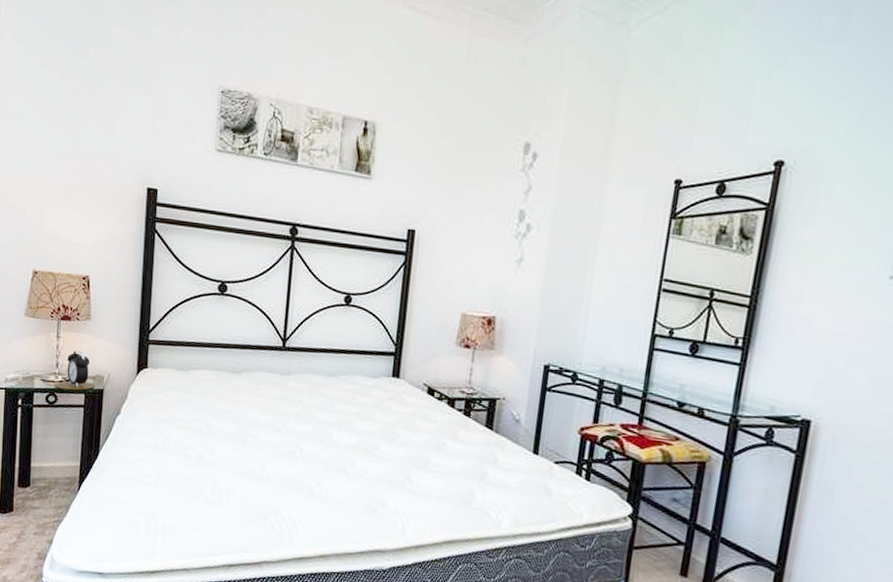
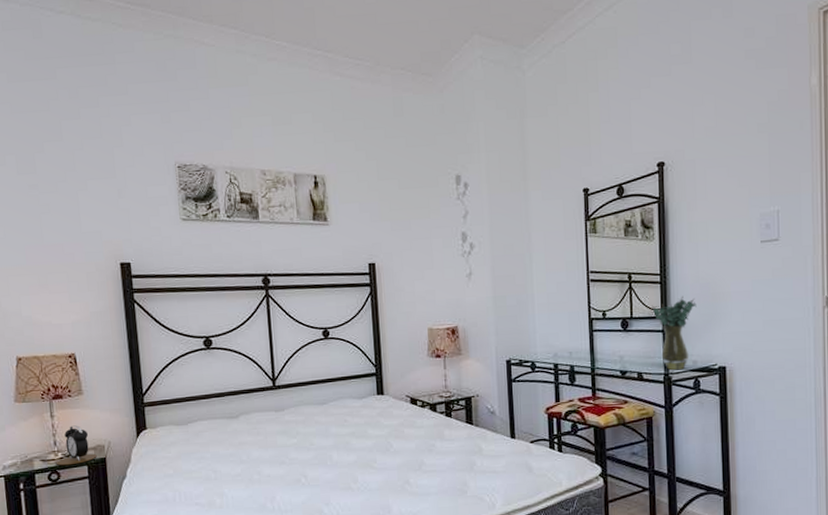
vase: none [731,326,790,415] -> present [652,296,697,371]

